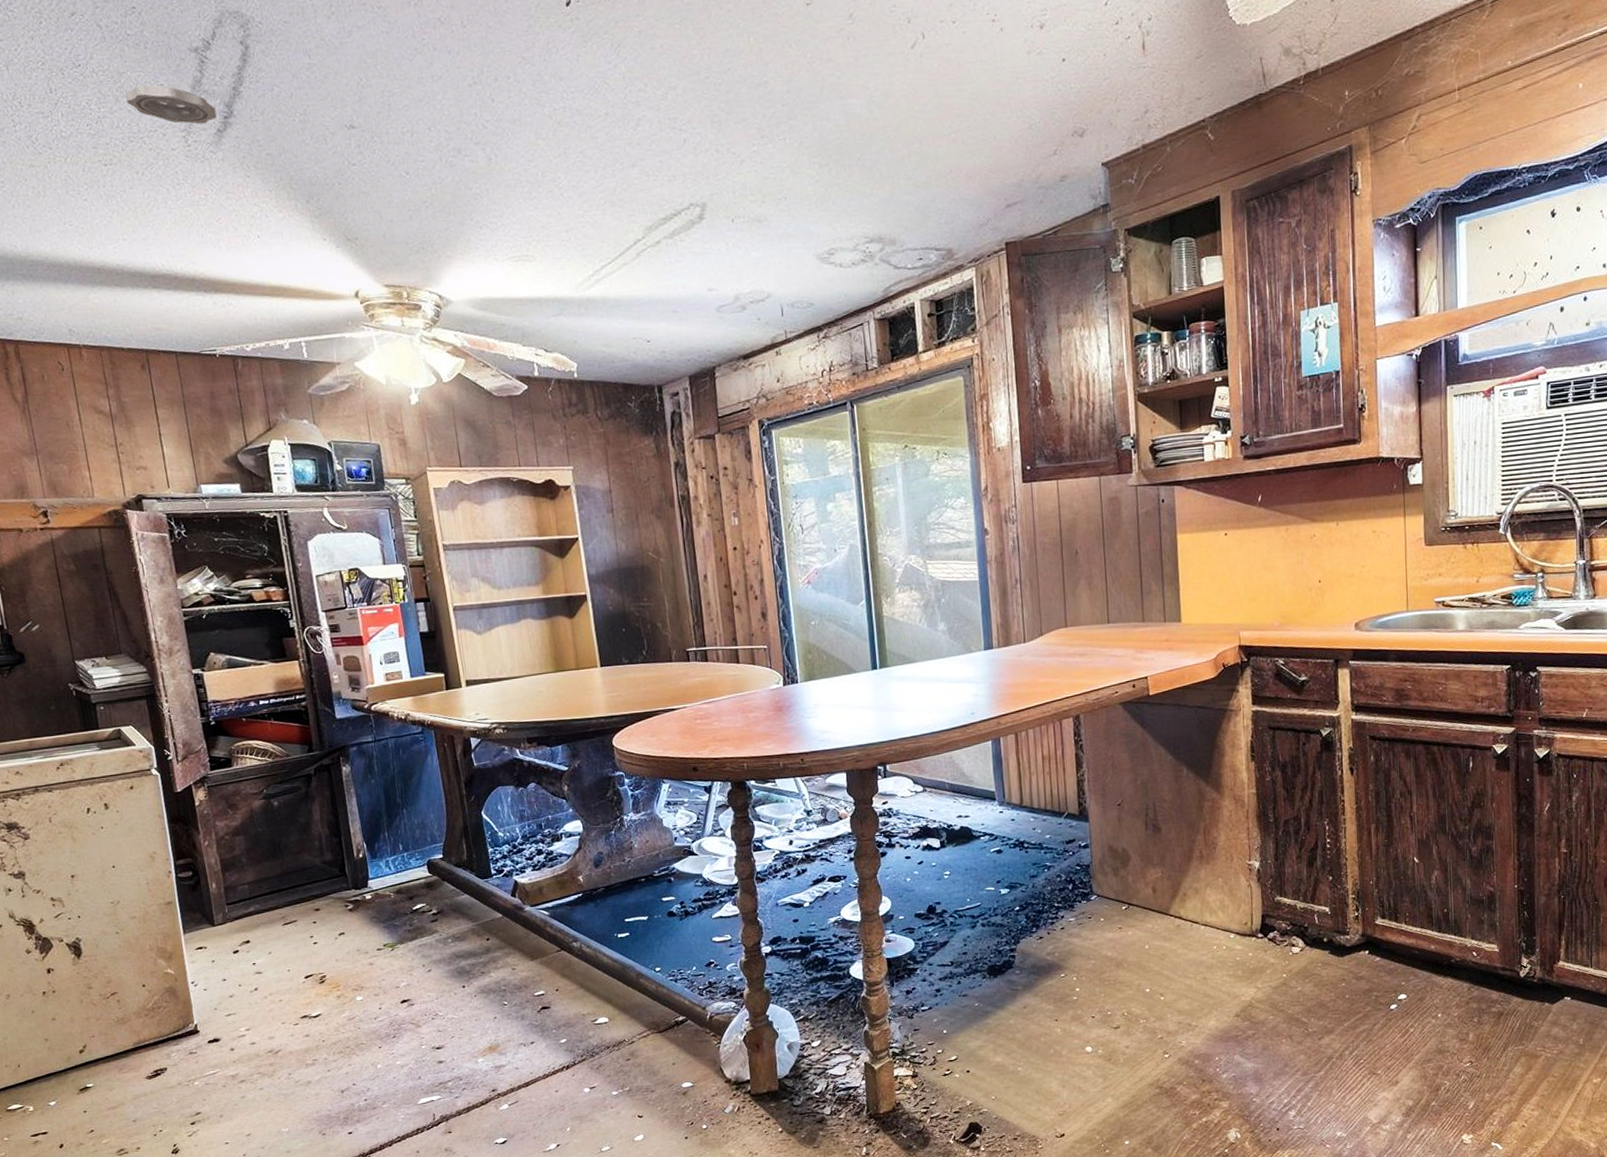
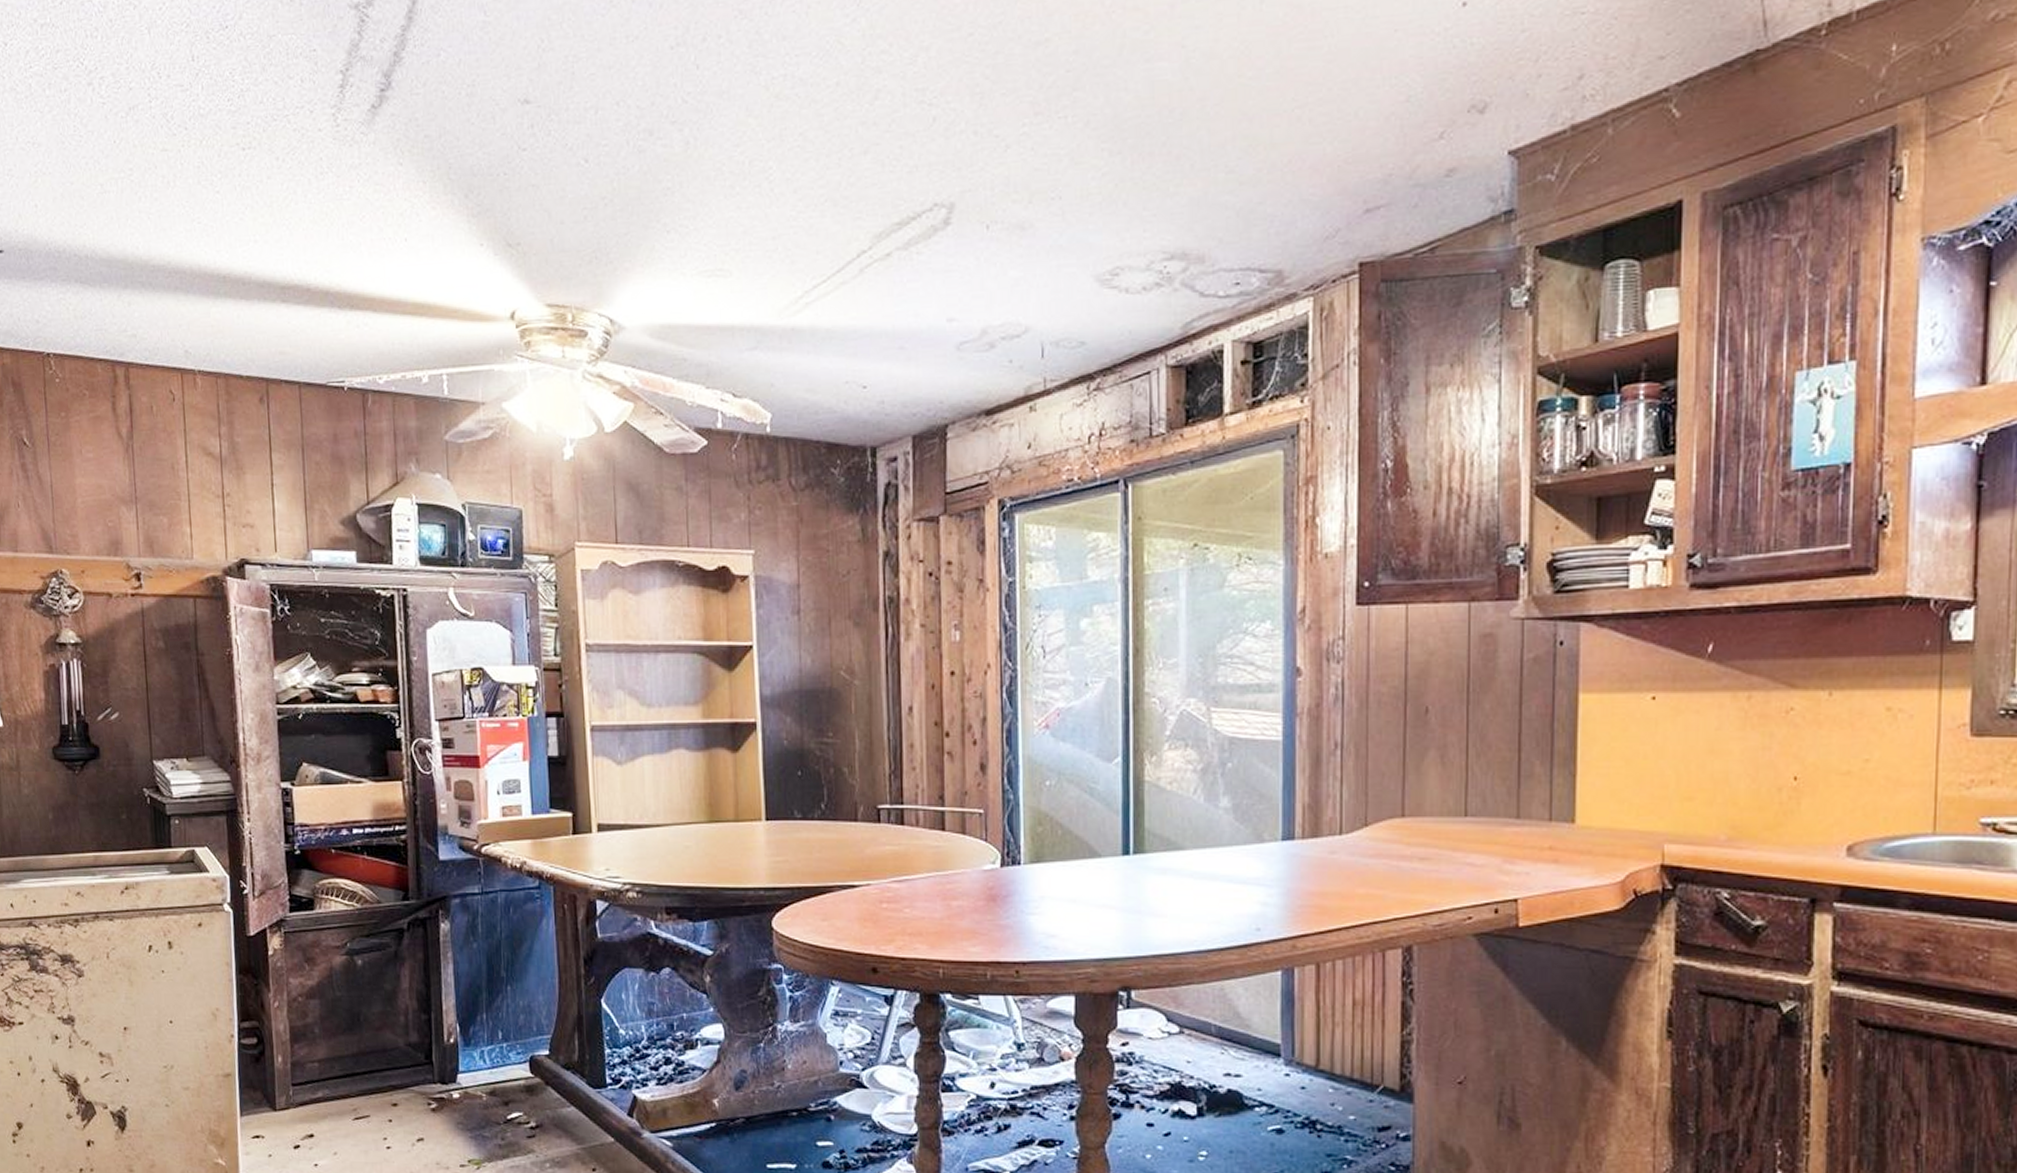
smoke detector: present [124,84,217,124] -> none [272,50,372,99]

